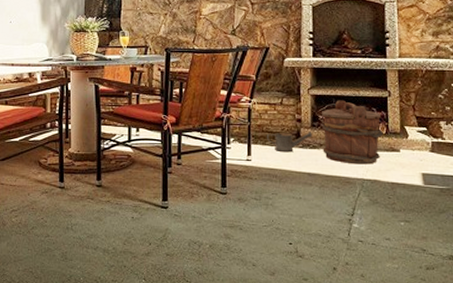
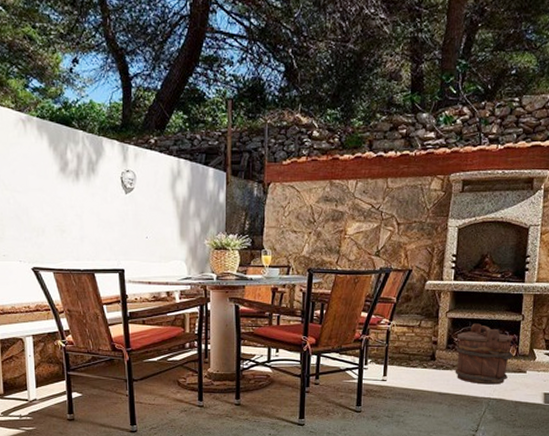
watering can: present [266,132,312,153] -> none [402,354,447,373]

